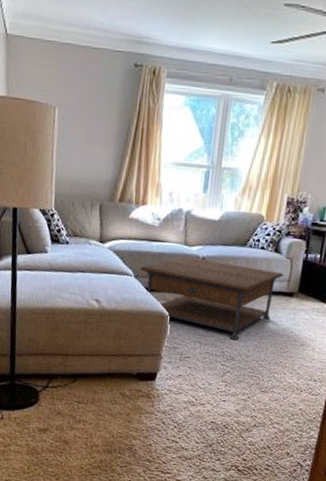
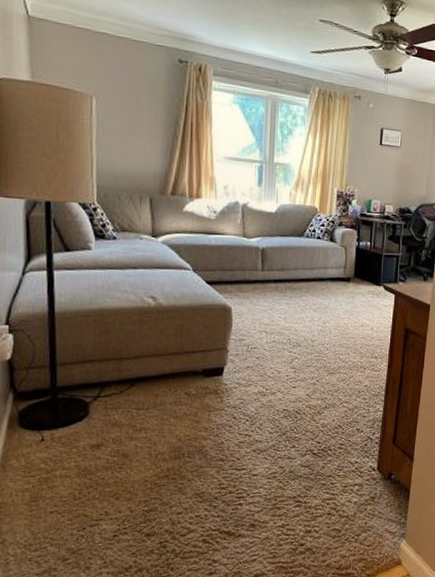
coffee table: present [140,257,284,340] -> none [198,248,340,326]

